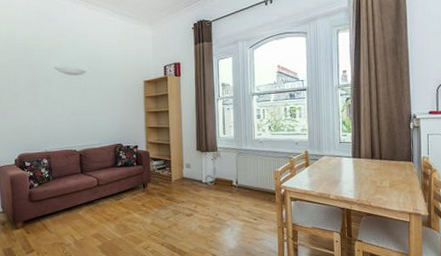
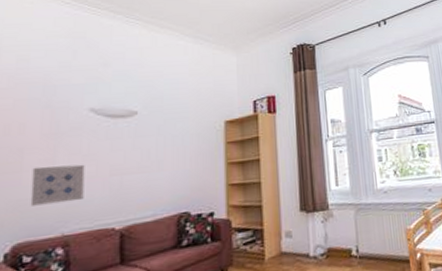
wall art: none [24,106,56,131] -> present [30,164,85,206]

